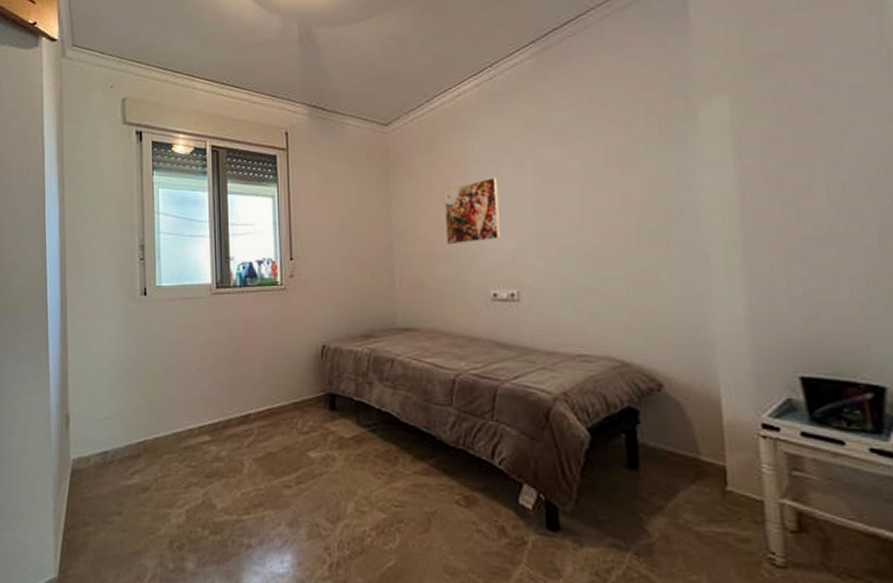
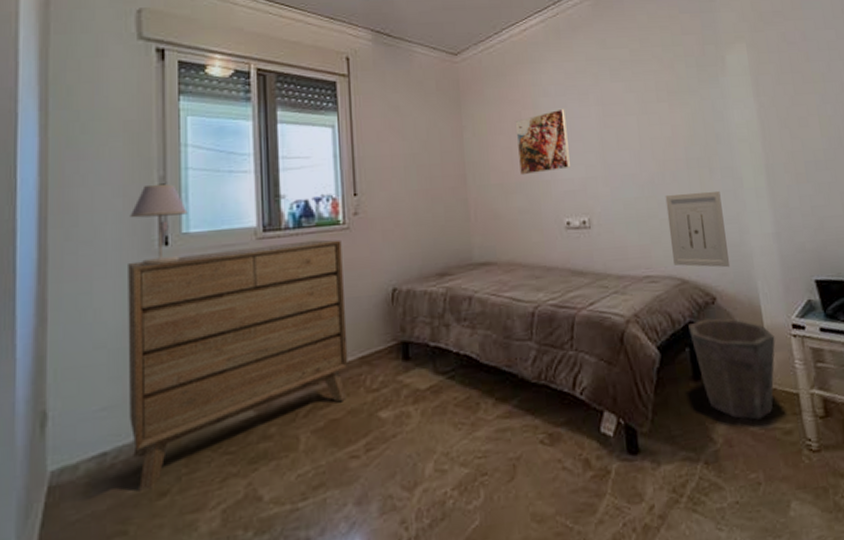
dresser: none [119,297,284,484] -> present [128,239,349,491]
table lamp: none [120,245,160,311] -> present [130,184,188,266]
wall art: none [608,267,685,354] -> present [665,190,731,268]
waste bin: none [626,406,737,521] -> present [688,318,775,420]

